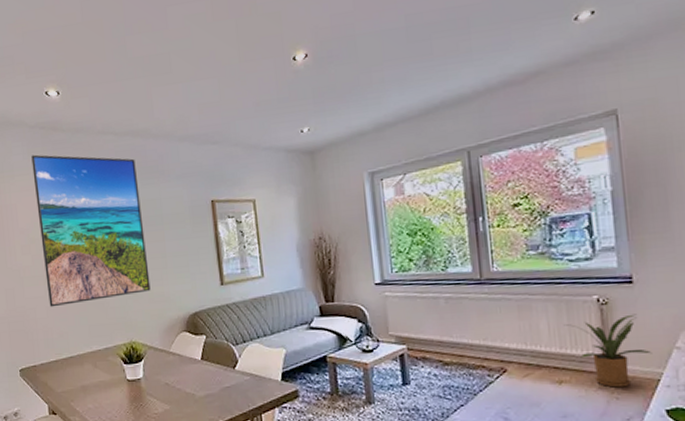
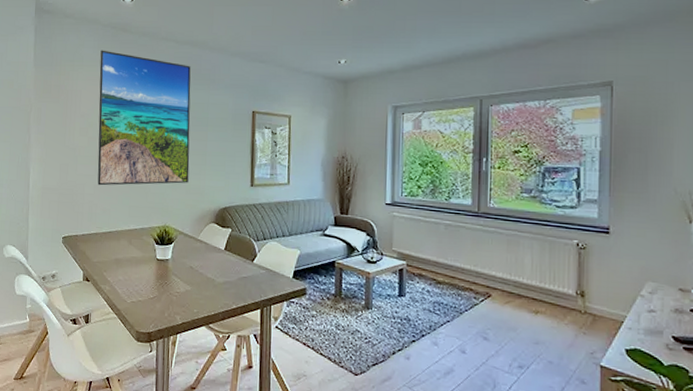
house plant: present [563,314,653,388] -> none [545,260,619,324]

